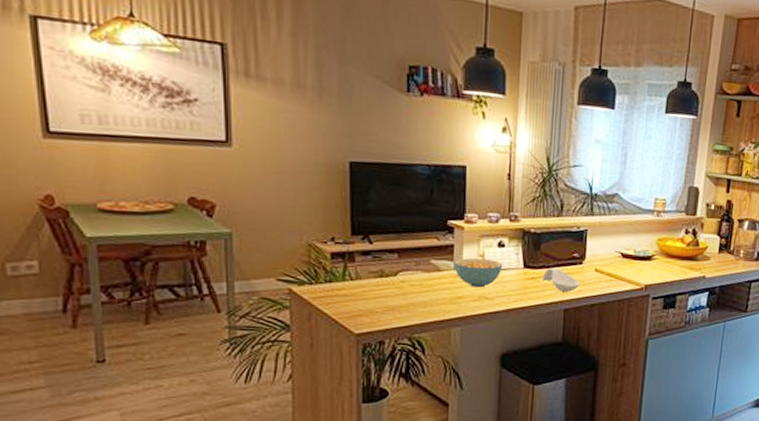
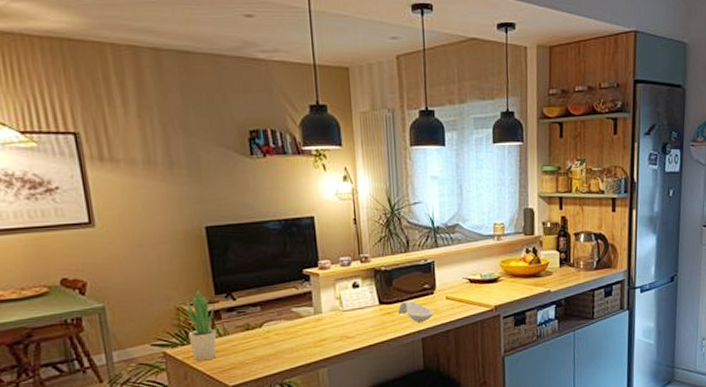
potted plant: none [317,225,349,304] -> present [184,288,217,361]
cereal bowl: present [454,258,503,288] -> none [313,300,360,329]

